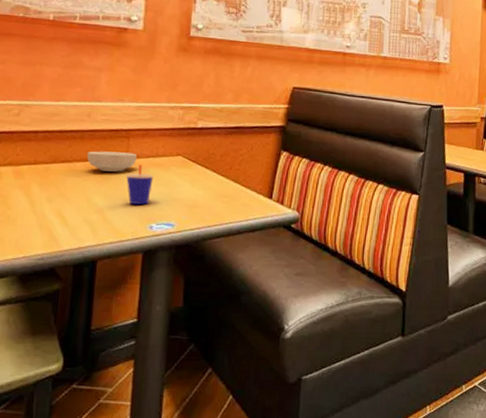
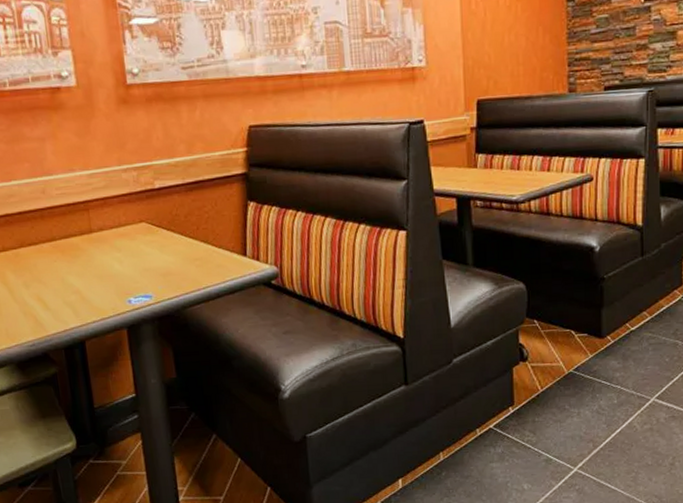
cereal bowl: present [86,151,137,172] -> none [50,226,101,249]
beverage cup: present [126,164,154,205] -> none [94,237,122,280]

